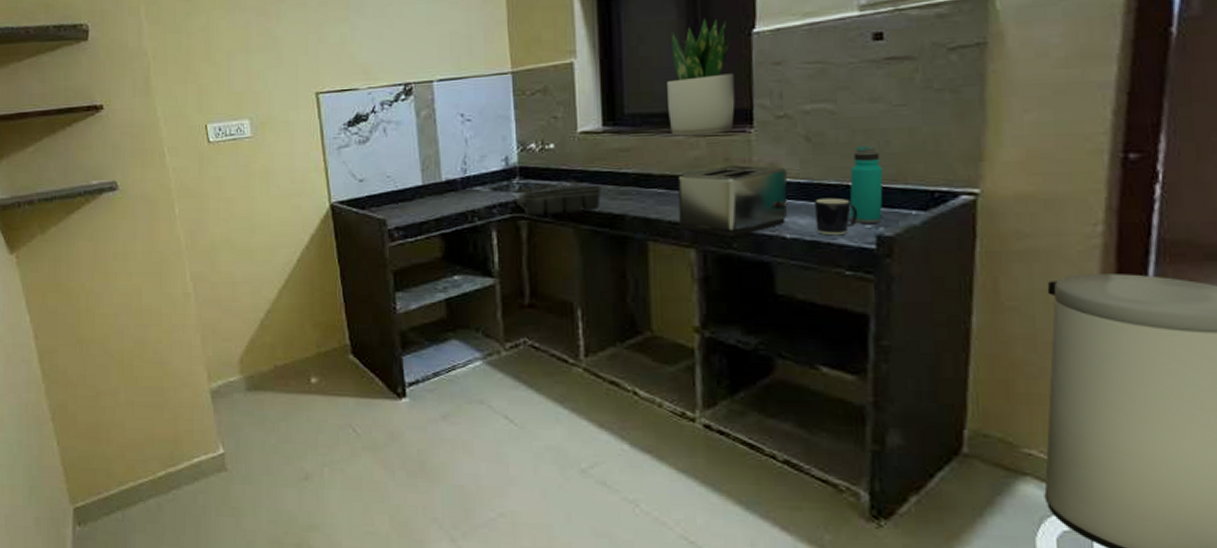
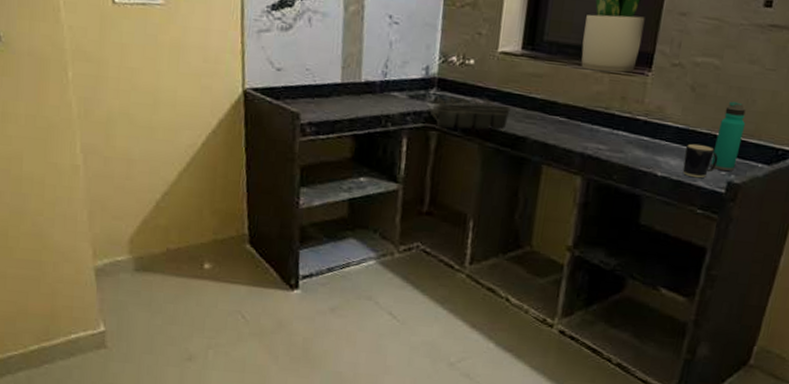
toaster: present [677,165,788,238] -> none [572,103,670,170]

